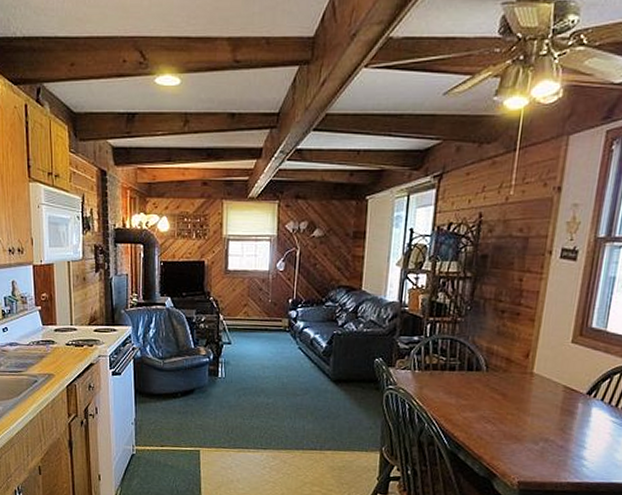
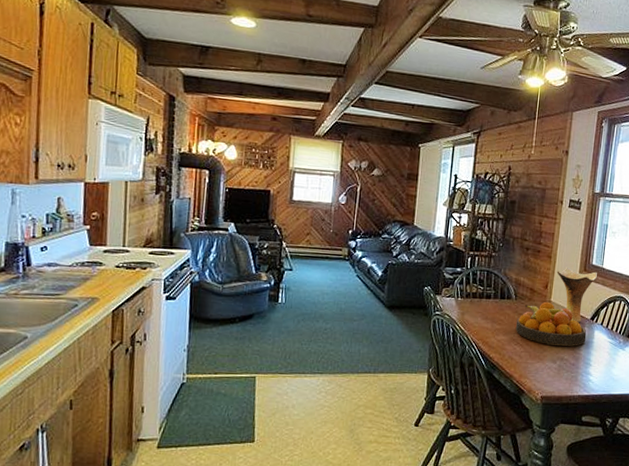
fruit bowl: none [486,373,581,426] -> present [515,301,587,346]
vase: none [541,331,598,398] -> present [557,267,597,322]

